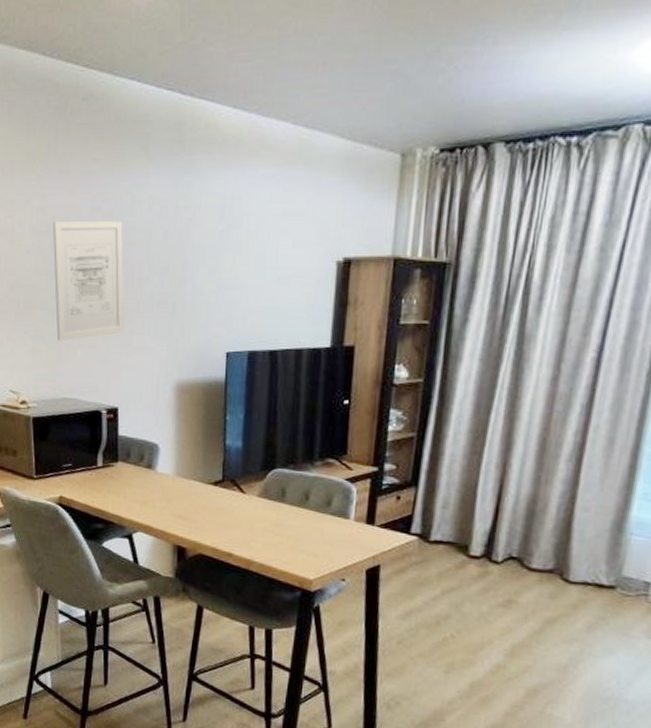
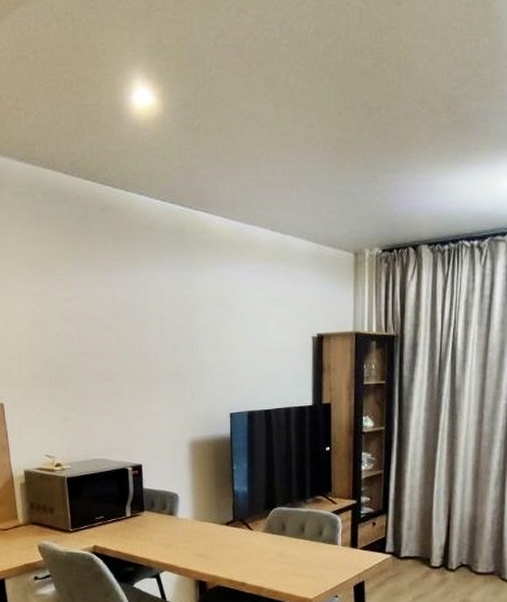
wall art: present [52,221,125,341] -> none [78,308,145,410]

